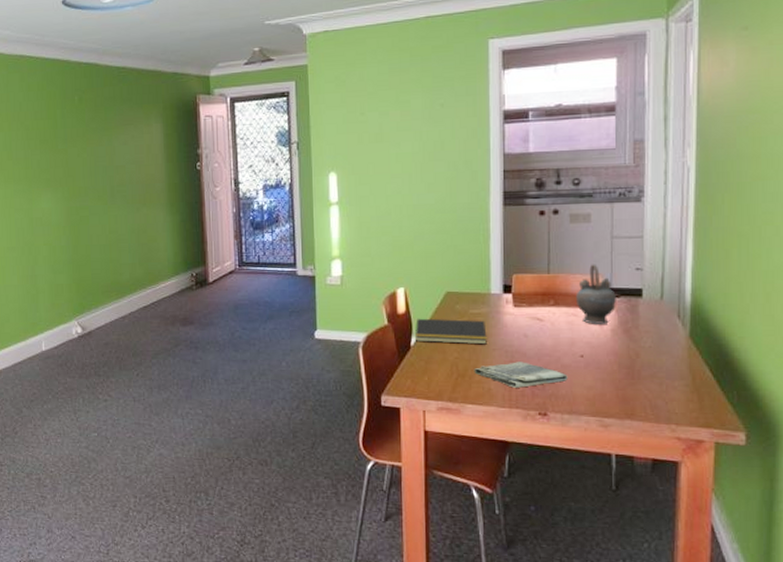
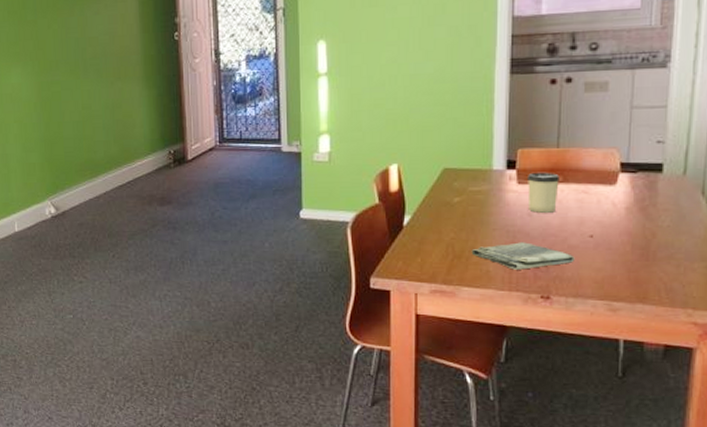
notepad: present [414,318,487,345] -> none [408,196,487,224]
cup: none [523,296,551,334] -> present [527,172,559,213]
teapot: present [575,264,616,324] -> none [587,137,633,202]

